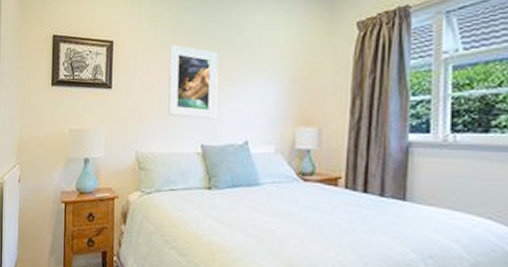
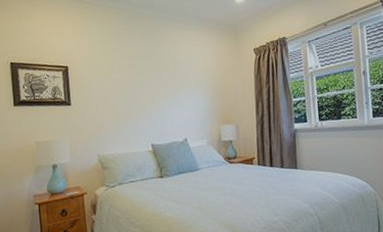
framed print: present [168,44,218,120] -> none [117,68,161,125]

